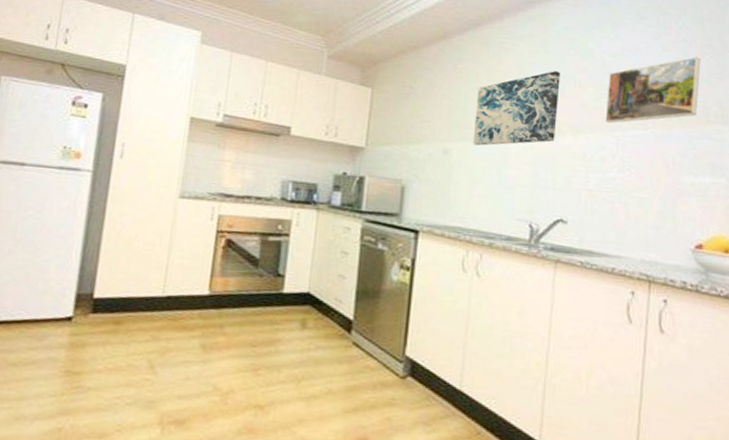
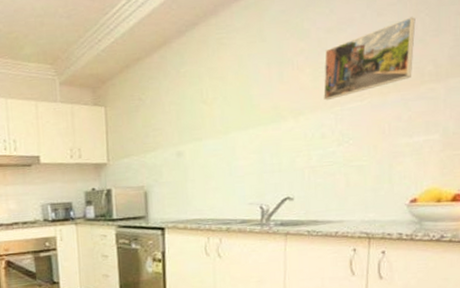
wall art: present [473,71,560,146] -> none [202,58,279,144]

